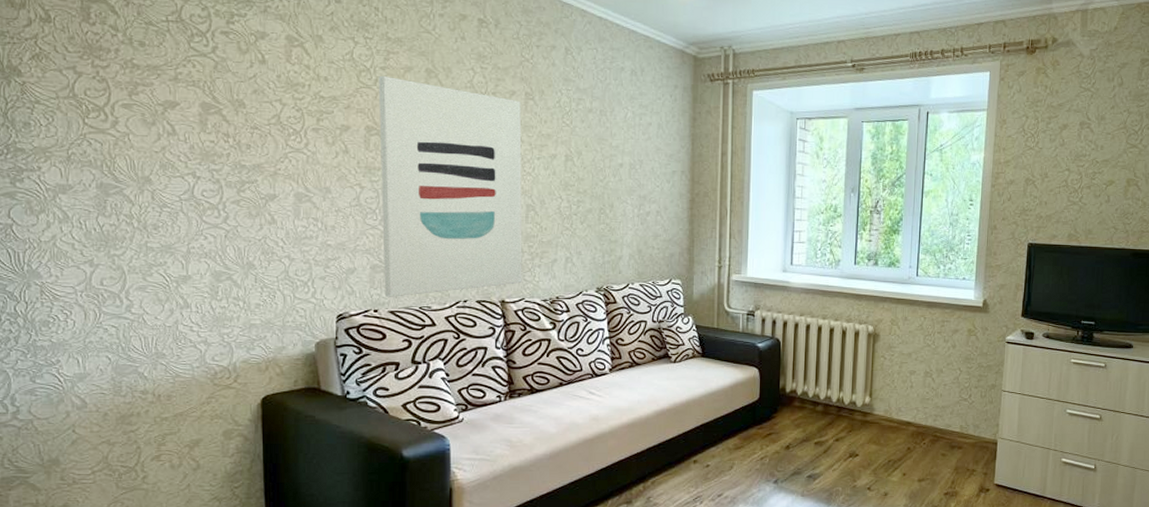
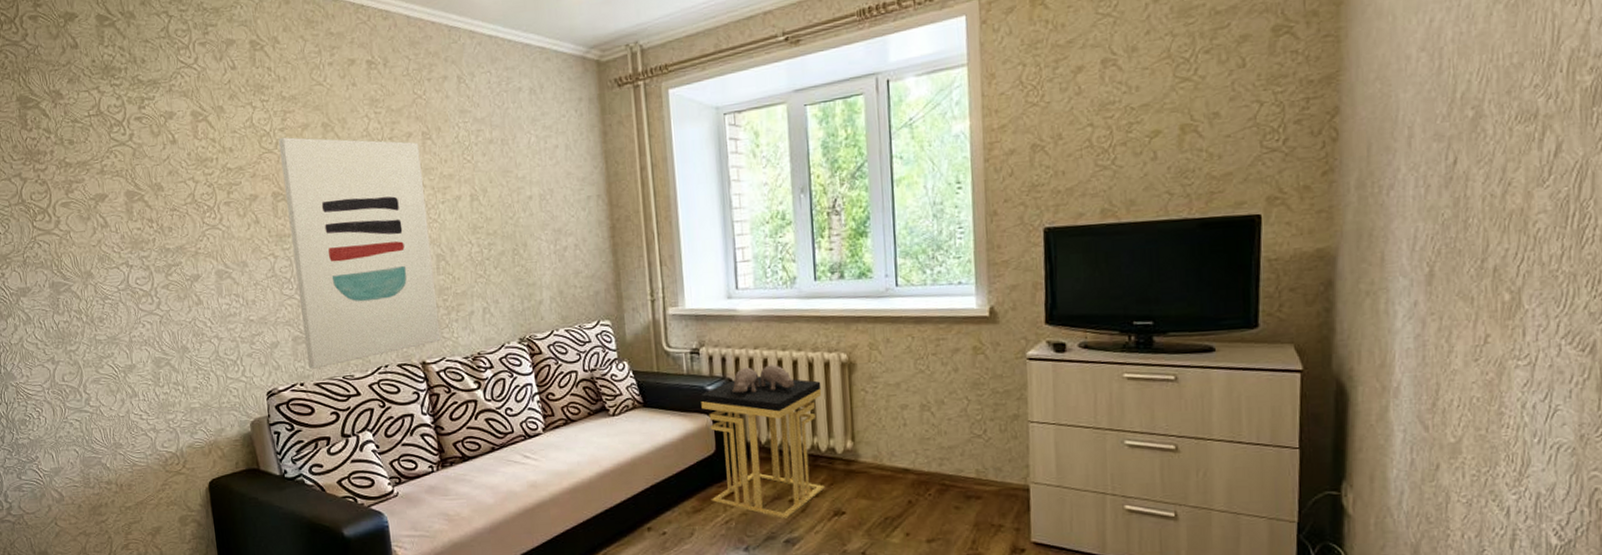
side table: none [750,330,851,457] -> present [700,365,825,519]

